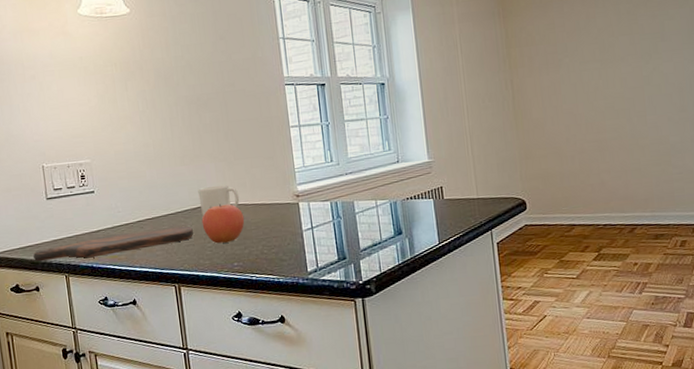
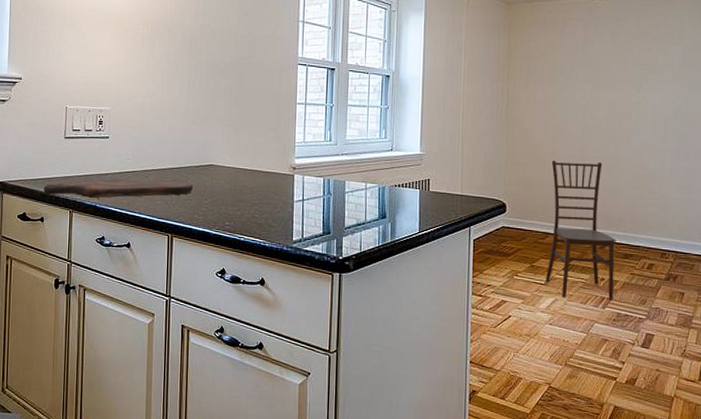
mug: present [198,184,240,216] -> none [203,147,241,175]
fruit: present [201,203,245,244] -> none [202,165,242,202]
dining chair: none [567,142,649,289] -> present [545,160,616,300]

